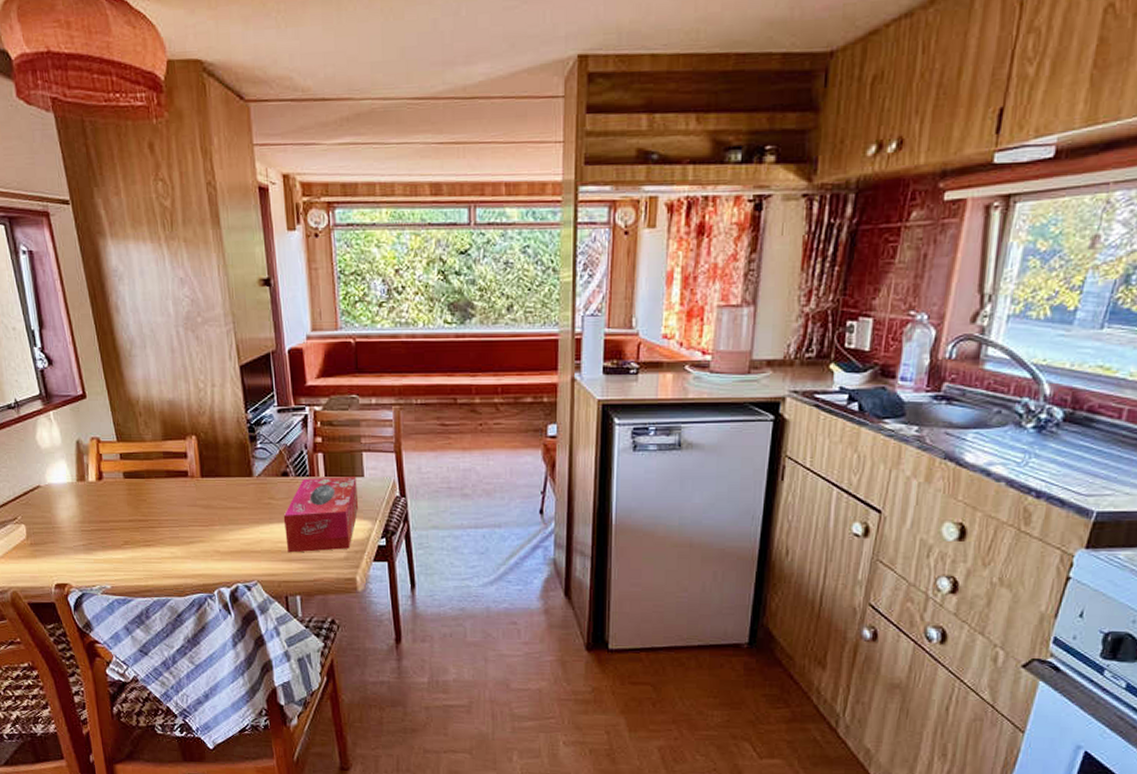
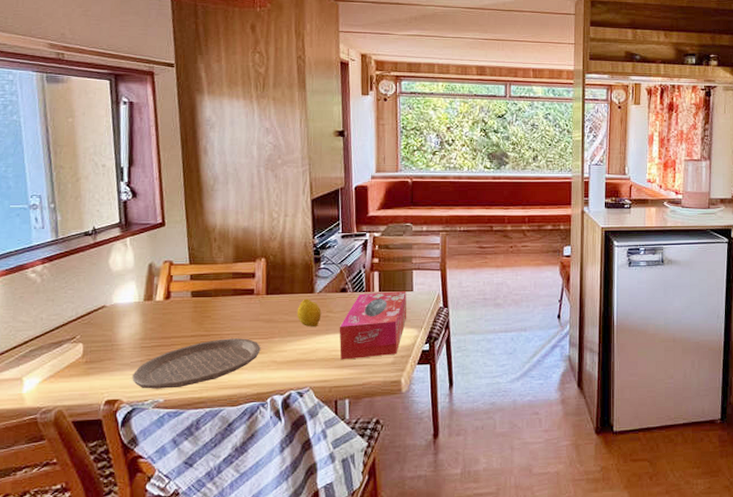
plate: none [77,524,202,575] -> present [132,338,261,389]
fruit: none [236,482,263,516] -> present [297,298,322,328]

